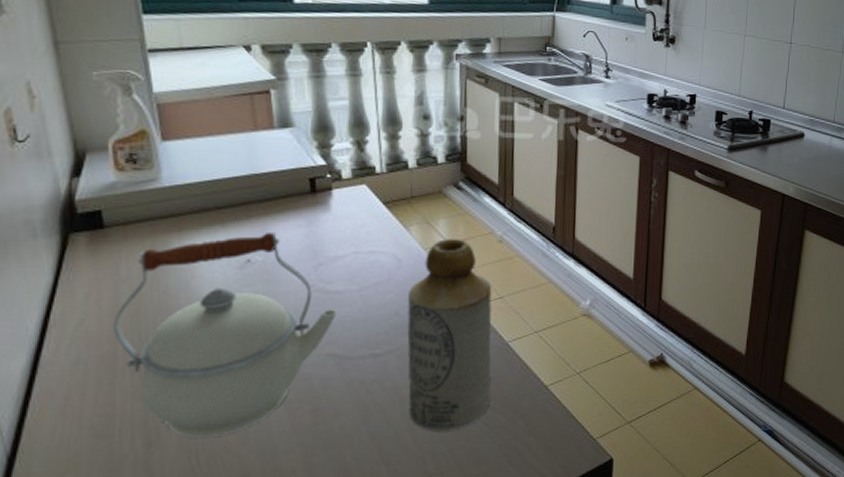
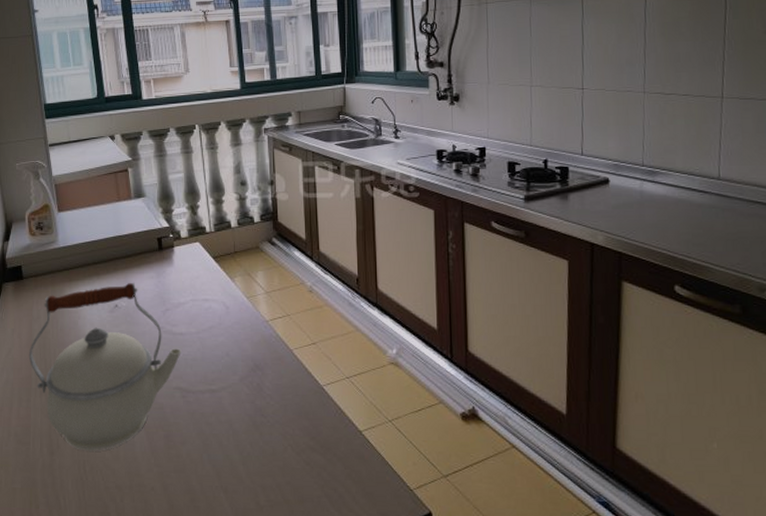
bottle: present [407,239,492,431] -> none [236,289,310,466]

